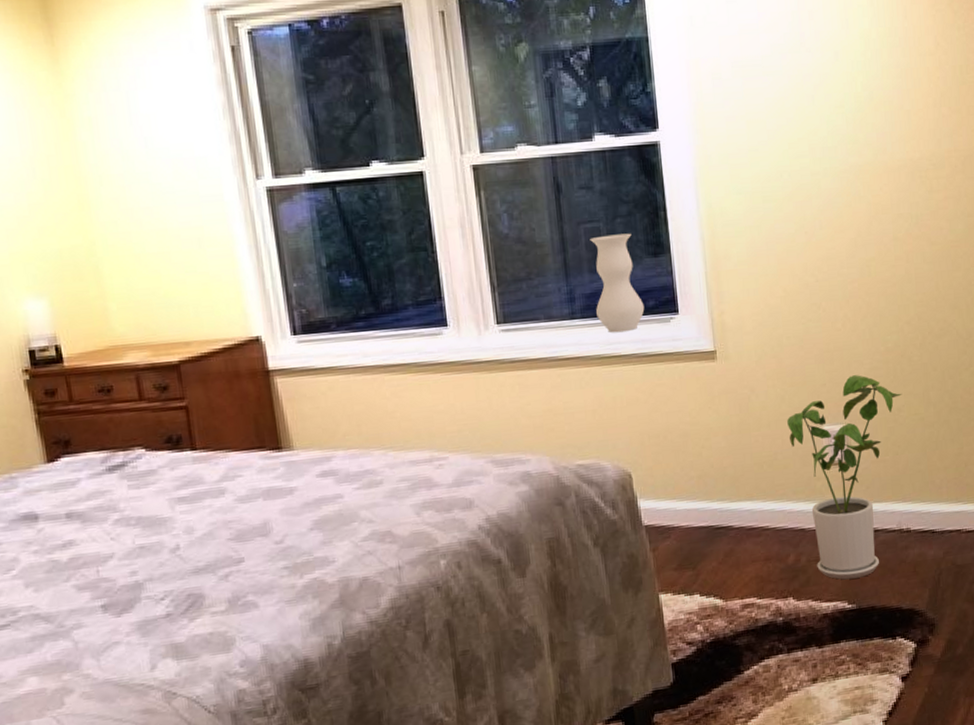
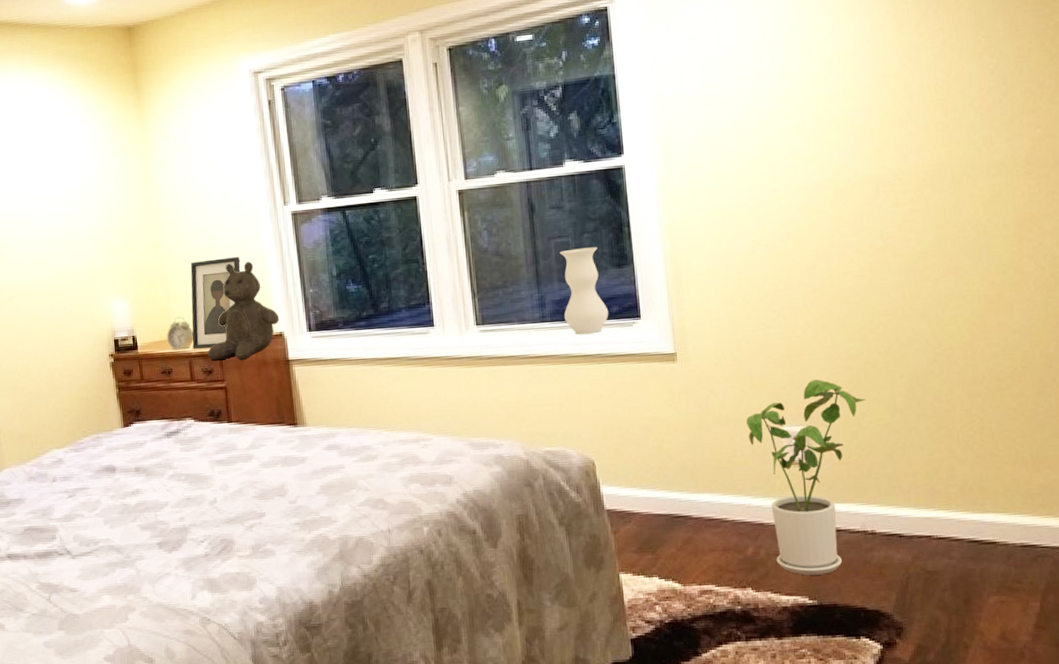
alarm clock: none [103,319,141,363] -> present [166,316,194,351]
picture frame: none [132,243,202,360] -> present [190,257,241,349]
teddy bear: none [160,249,255,375] -> present [207,262,280,362]

